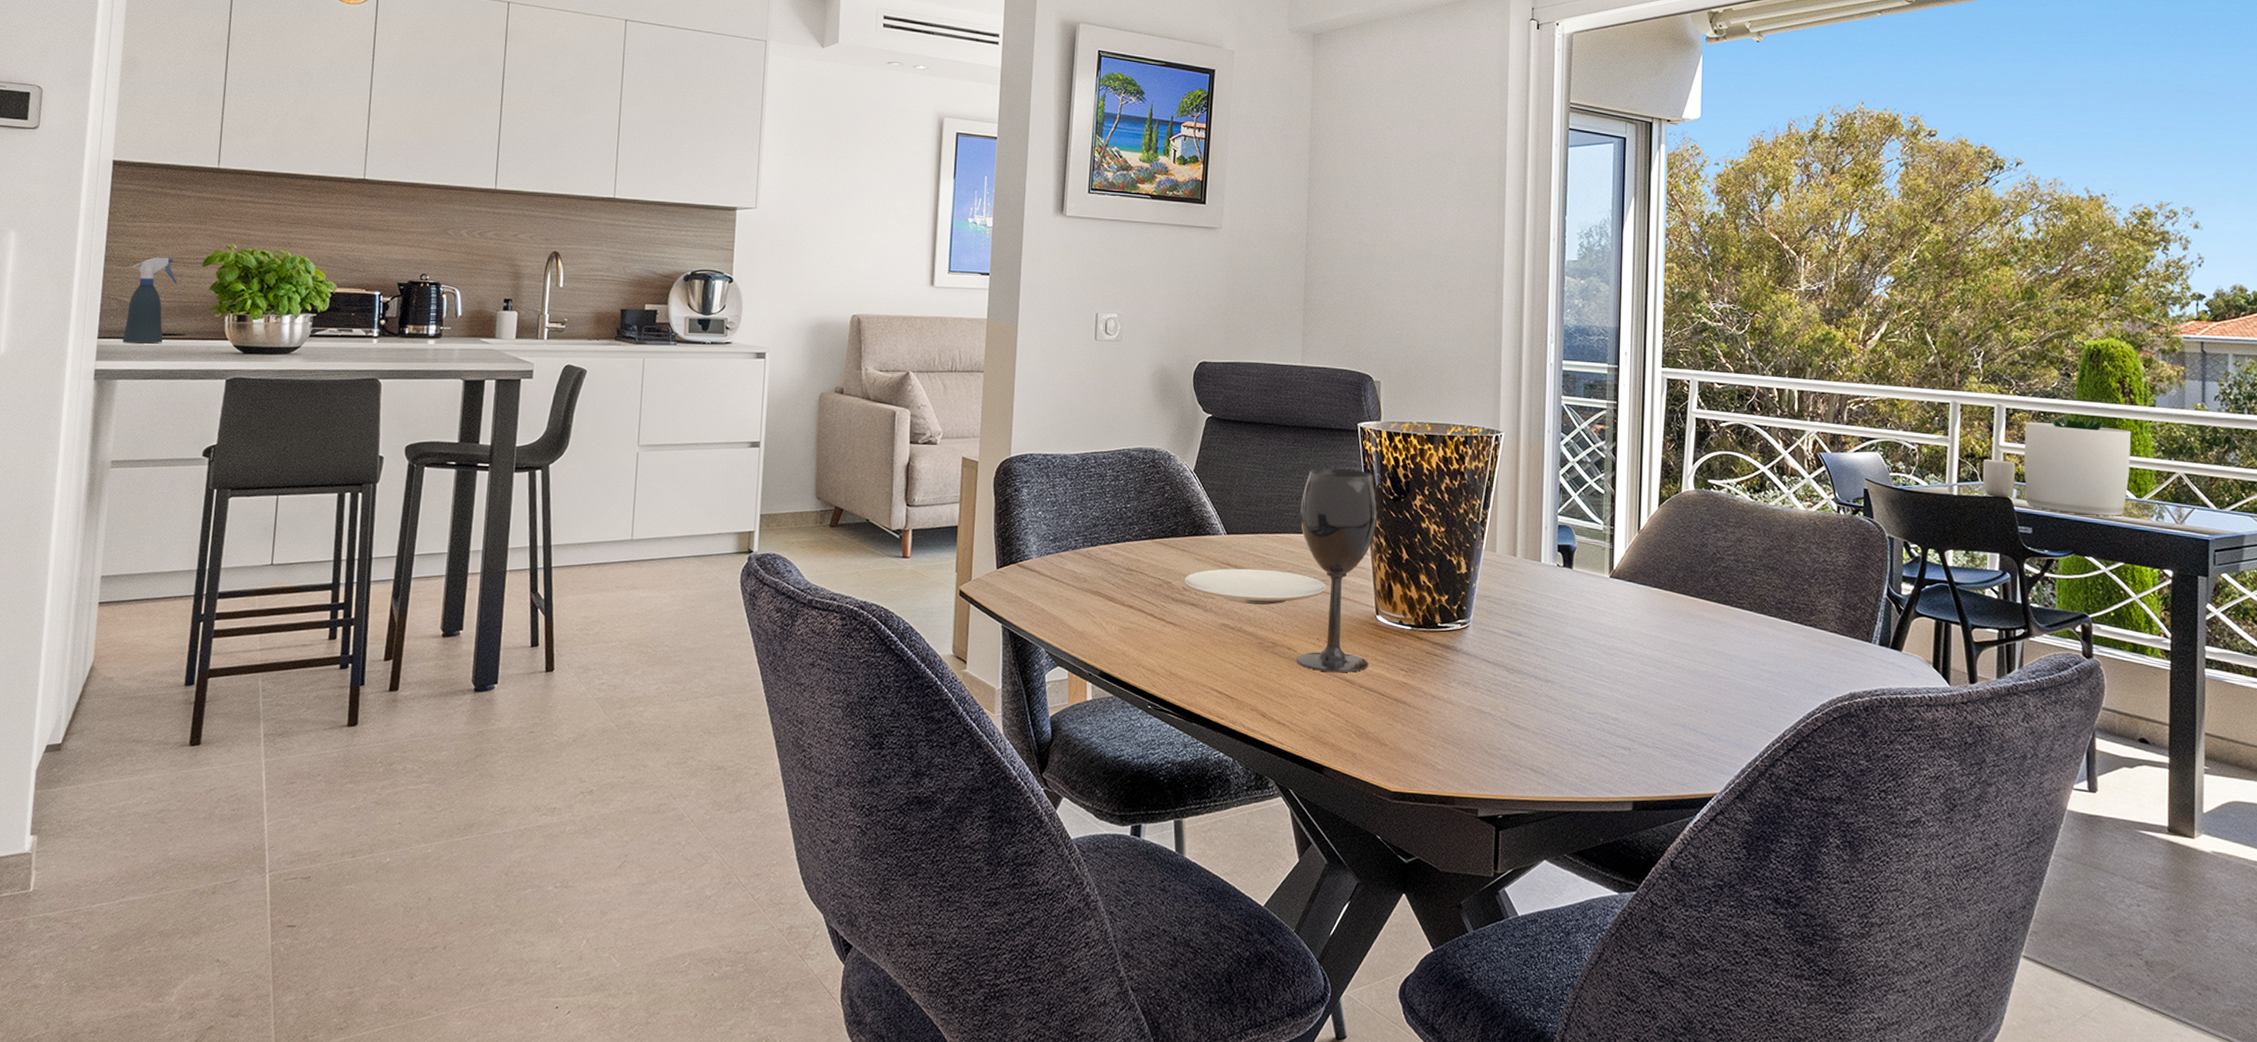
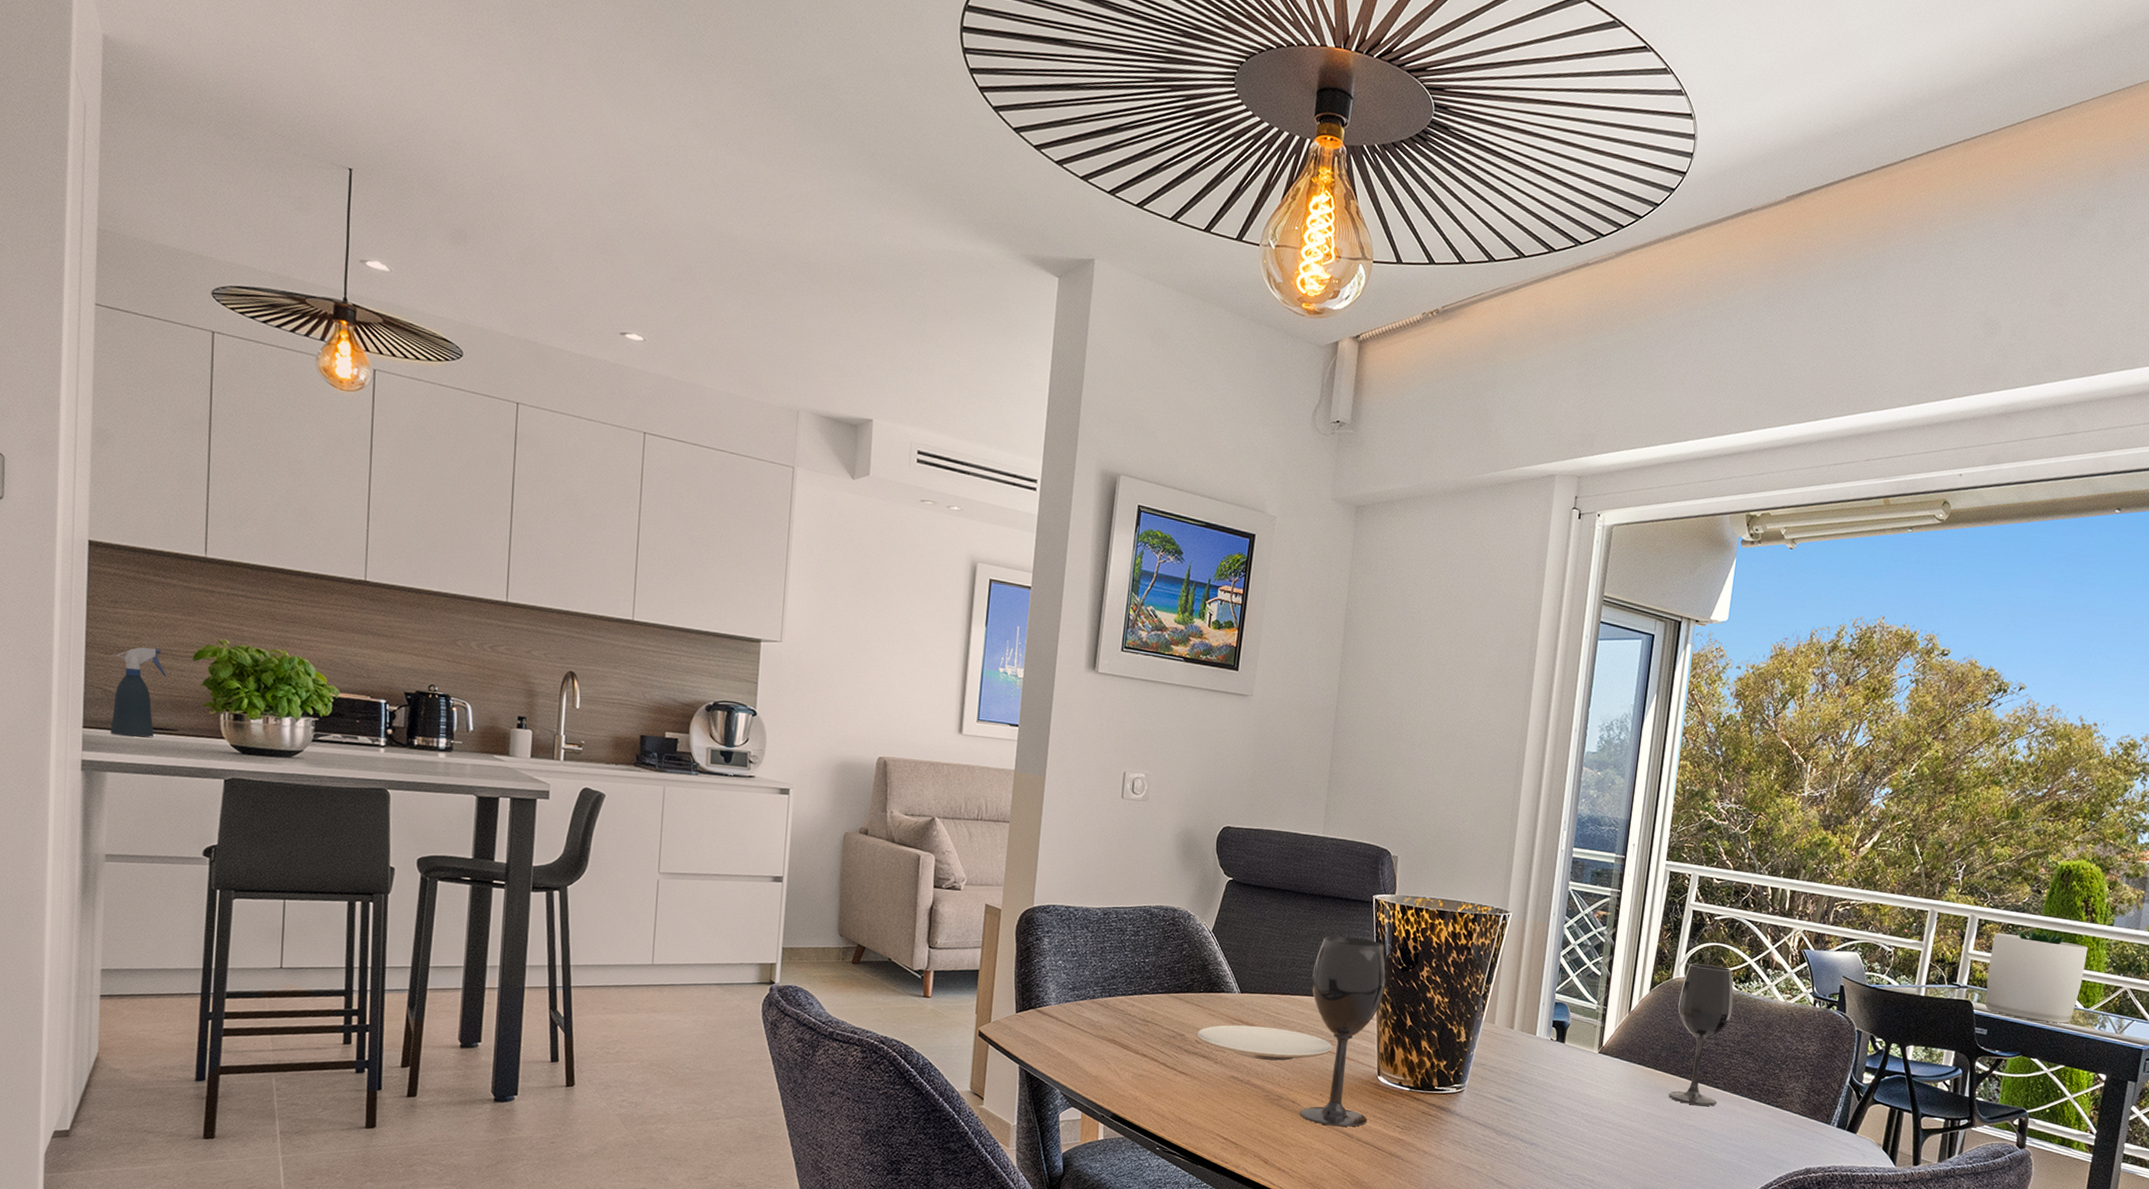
wine glass: none [1690,474,1750,630] -> present [1668,963,1734,1106]
cup: present [1982,459,2016,498] -> none [1948,965,1981,1002]

